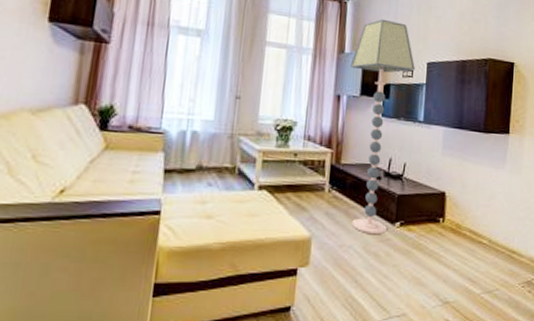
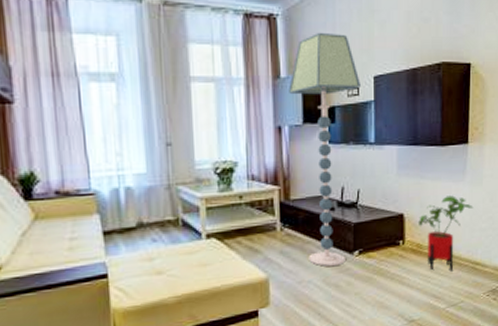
house plant: none [458,180,512,257] -> present [417,195,474,272]

